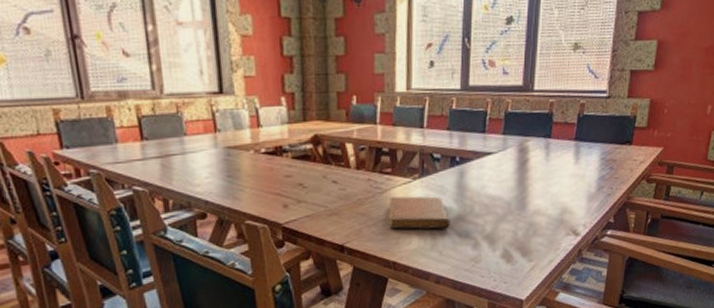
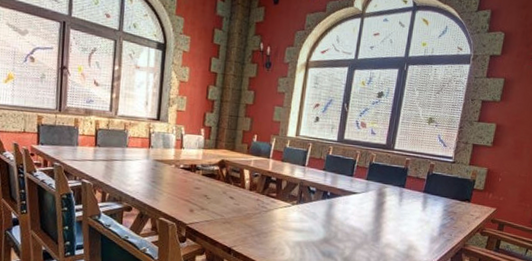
notebook: present [388,196,450,229] -> none [268,216,317,248]

